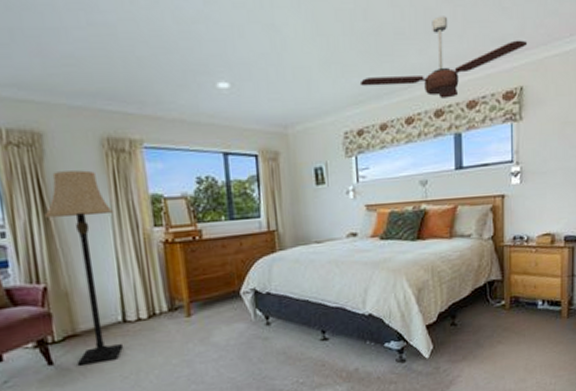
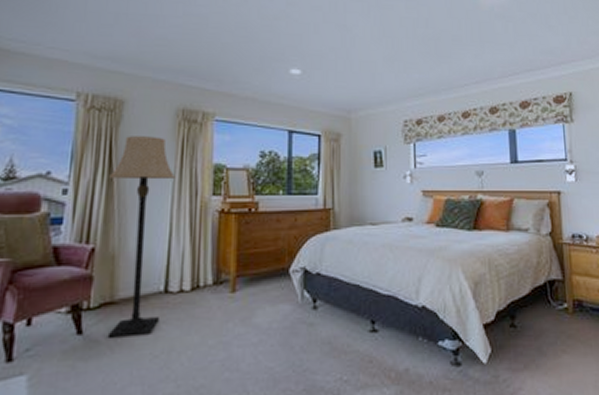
ceiling fan: present [359,16,528,99] -> none [420,28,574,98]

